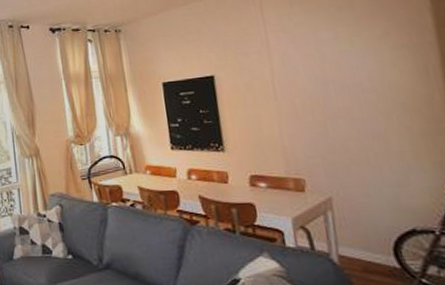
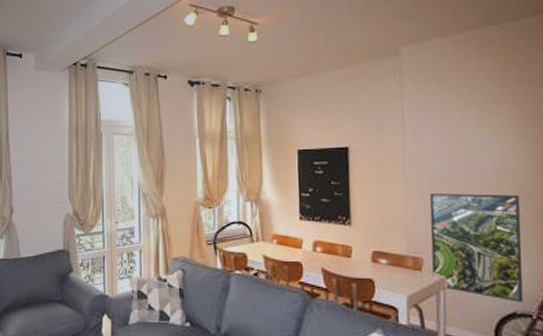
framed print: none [305,108,423,219] -> present [429,194,524,303]

